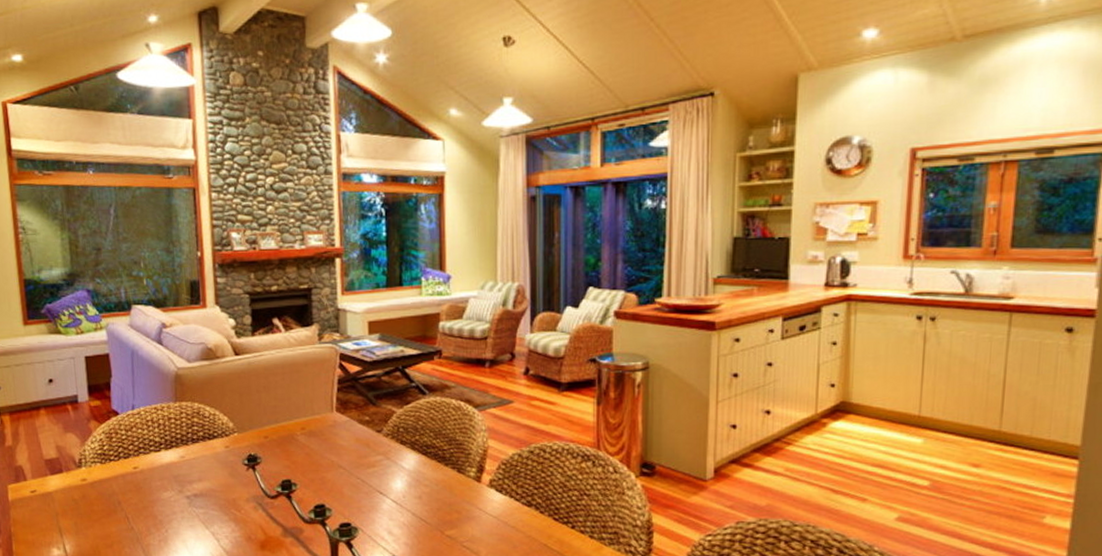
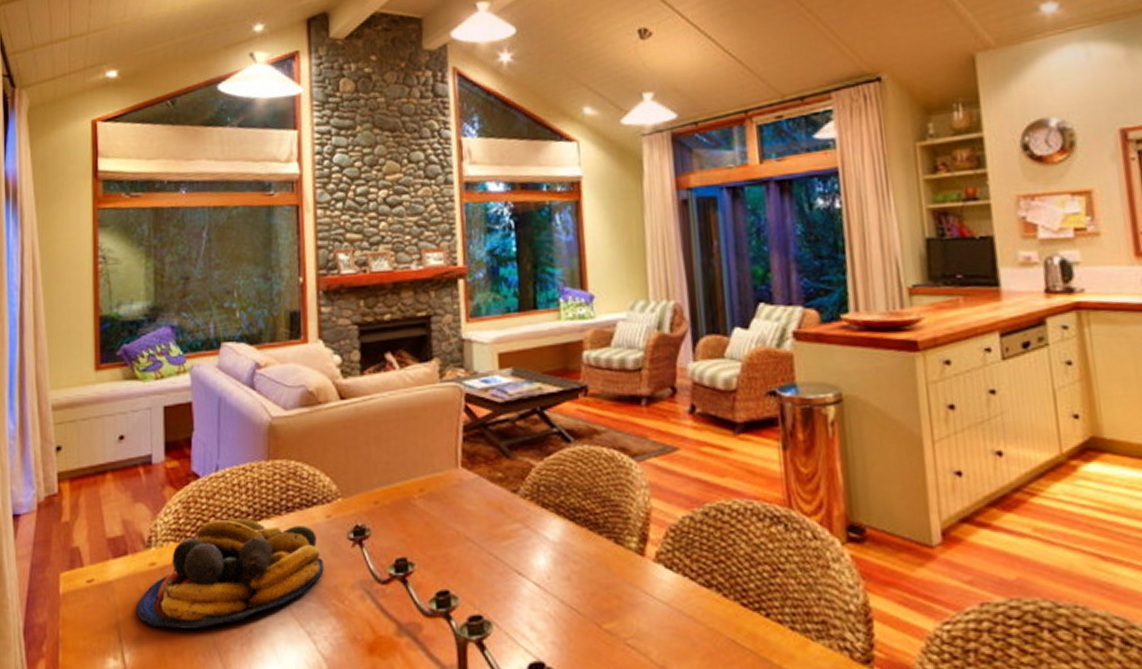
fruit bowl: none [72,447,224,529] -> present [135,518,324,629]

